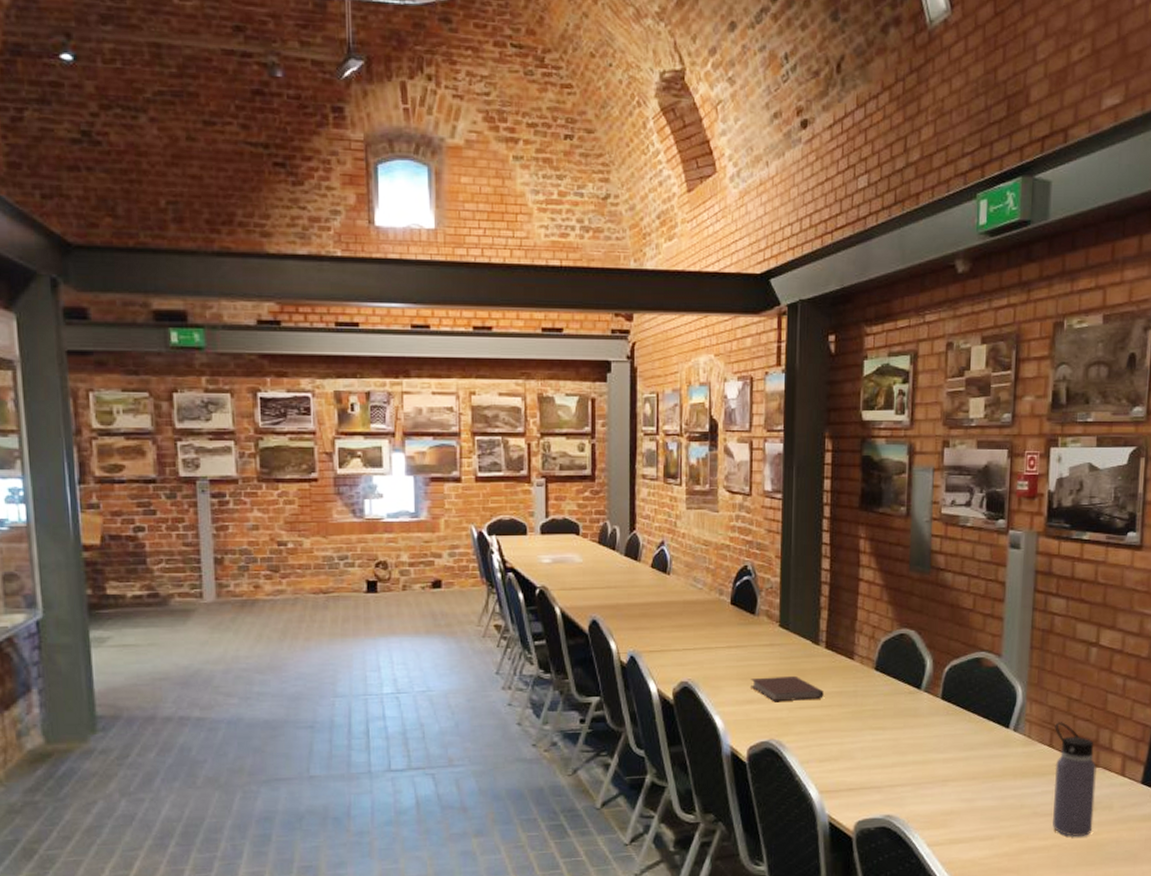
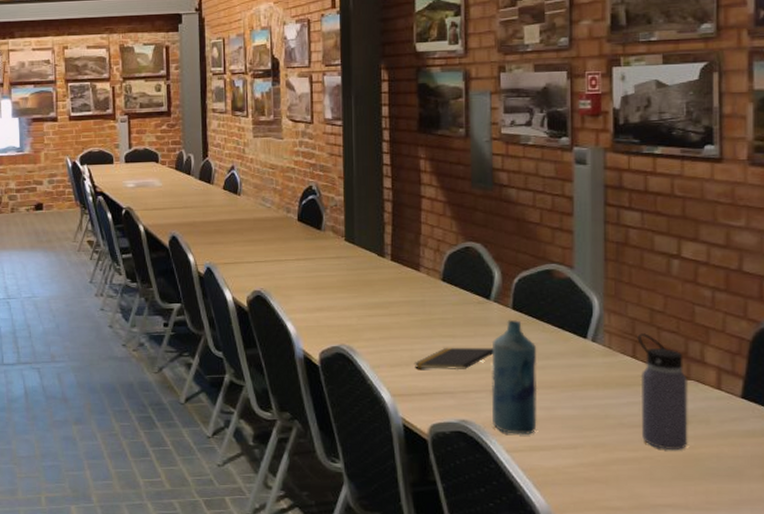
notebook: present [751,675,824,702] -> none [320,285,392,310]
notepad: none [843,739,922,764] -> present [414,347,494,371]
bottle: none [916,709,963,828] -> present [491,319,538,434]

